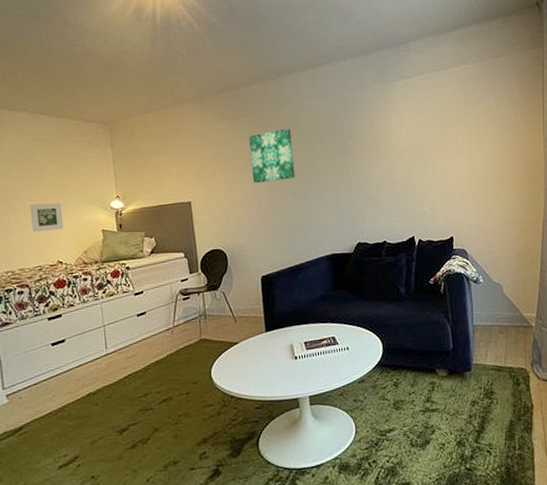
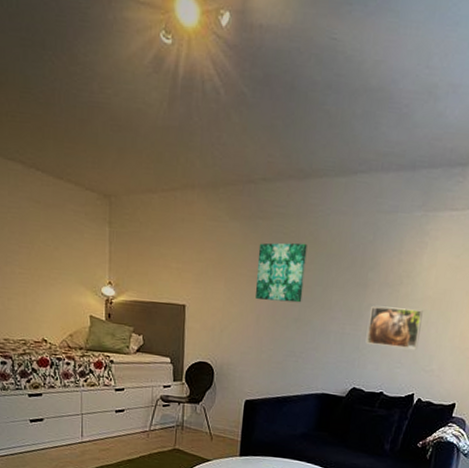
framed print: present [29,203,64,232] -> none [18,272,52,306]
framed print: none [358,163,407,201] -> present [366,306,423,349]

